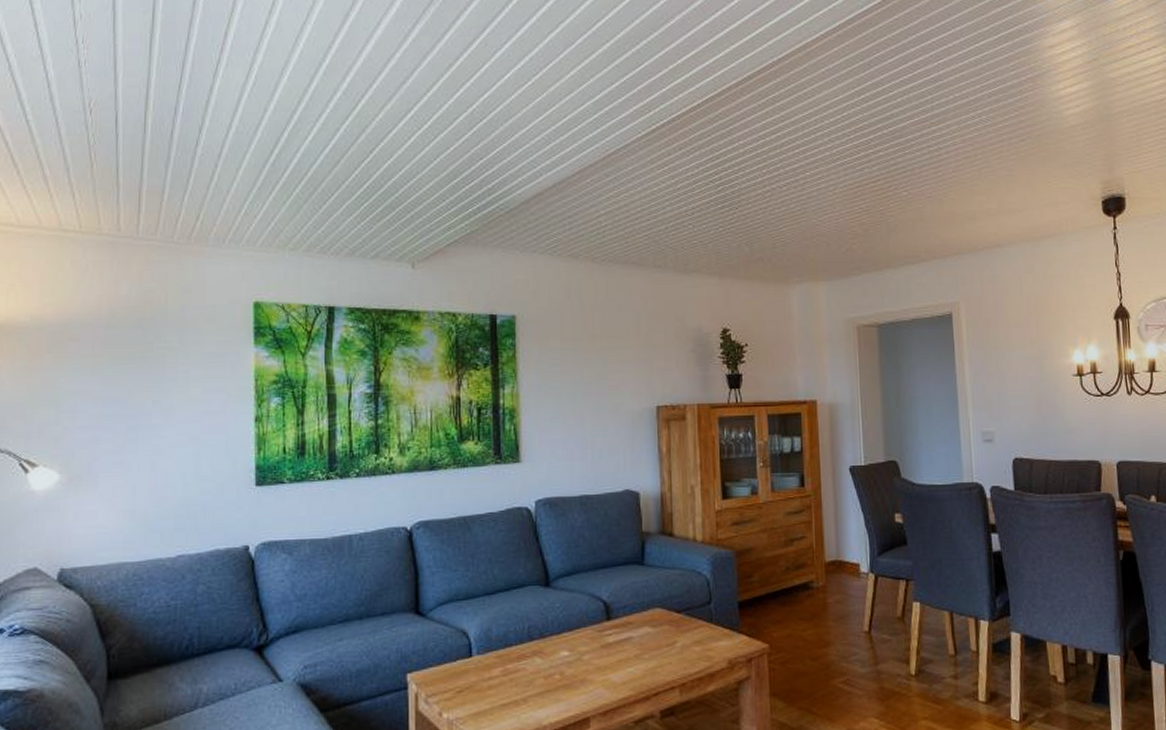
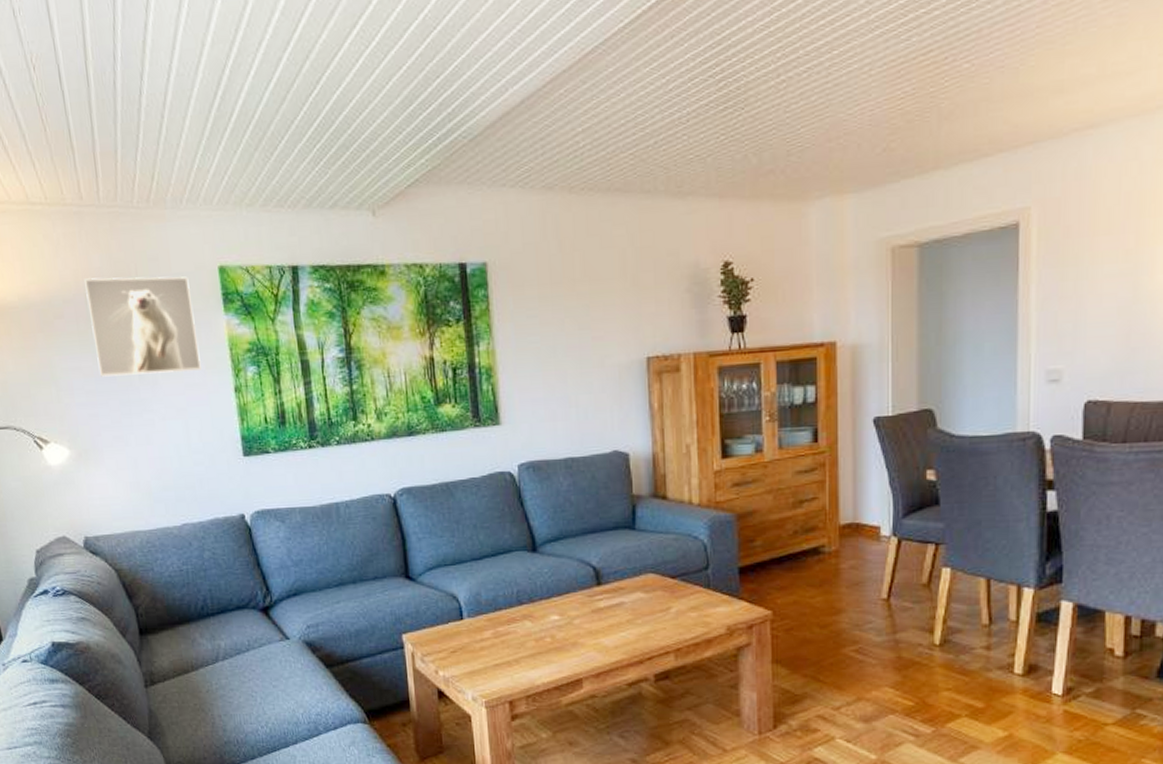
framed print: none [108,304,223,401] -> present [84,276,201,377]

